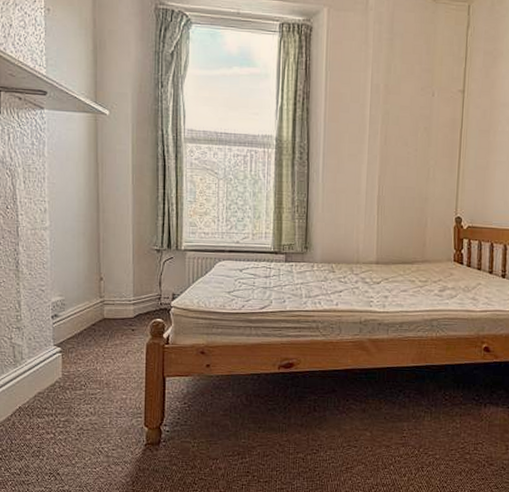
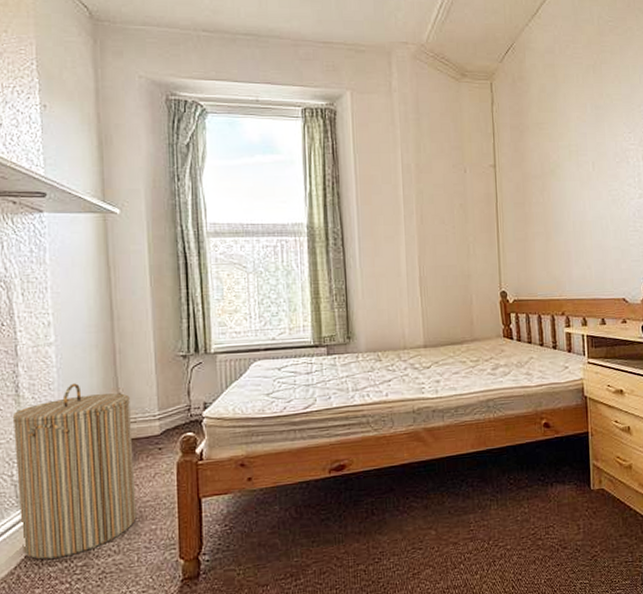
laundry hamper: none [13,265,111,412] -> present [12,383,137,560]

